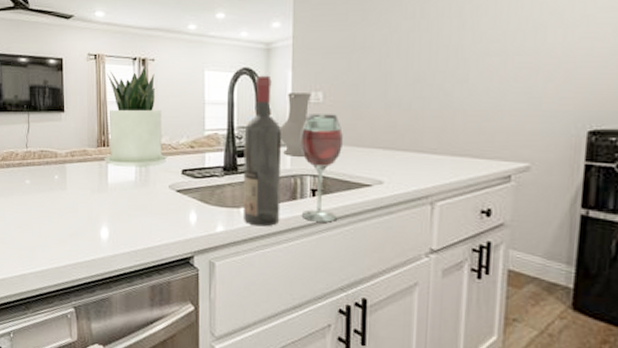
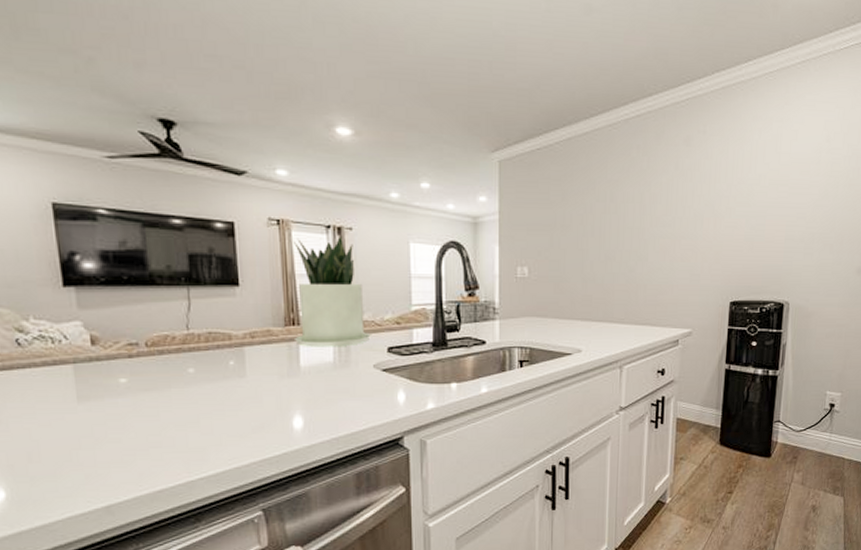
wine bottle: present [242,75,282,227] -> none [453,249,491,400]
ceramic jug: present [279,93,311,157] -> none [488,267,517,330]
wineglass: present [300,114,343,222] -> none [508,288,546,391]

